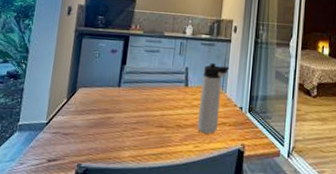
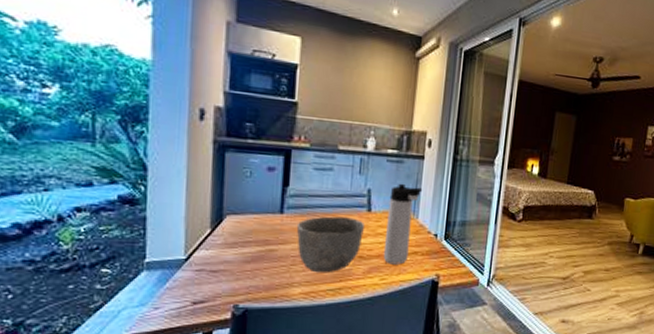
bowl: none [129,89,182,140] -> present [296,216,364,273]

